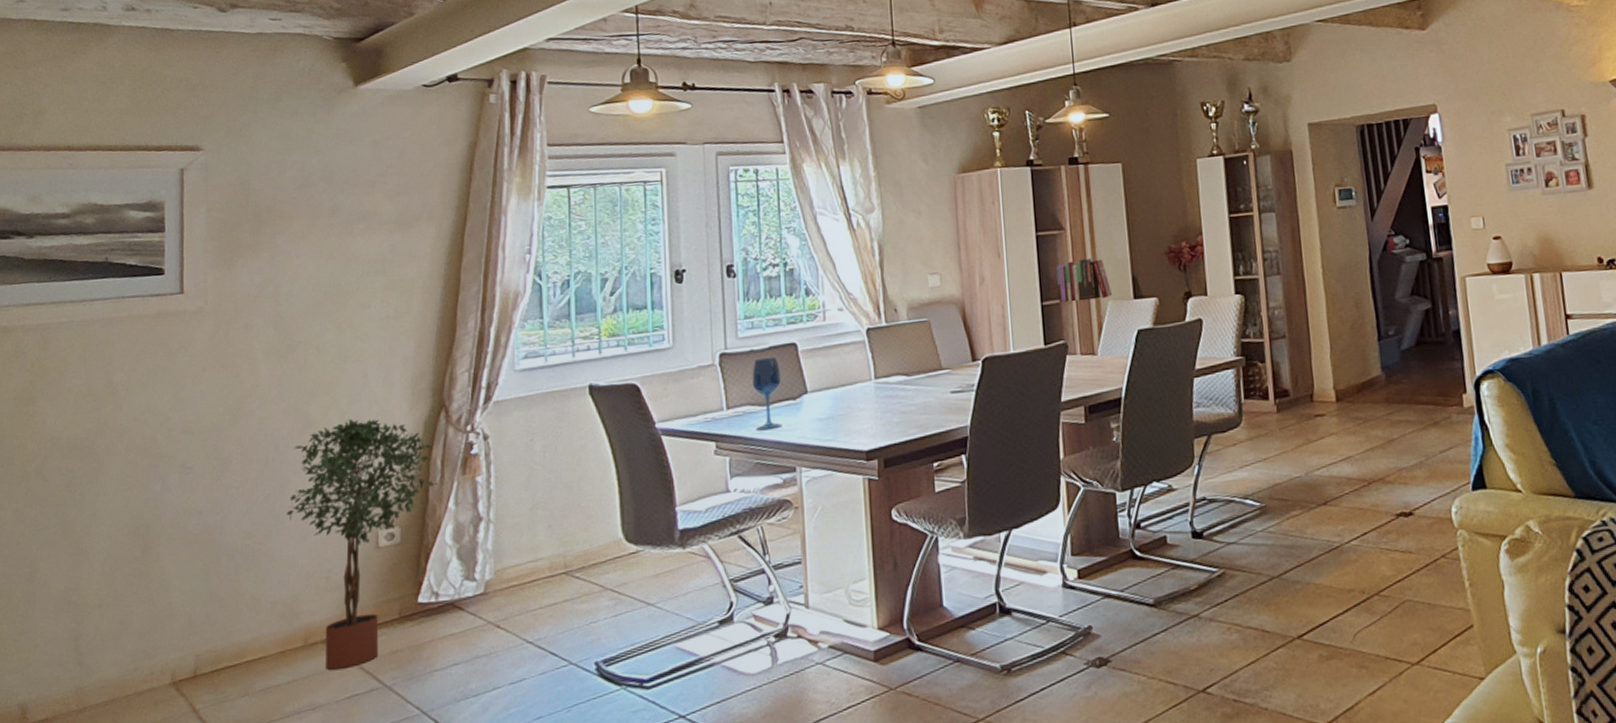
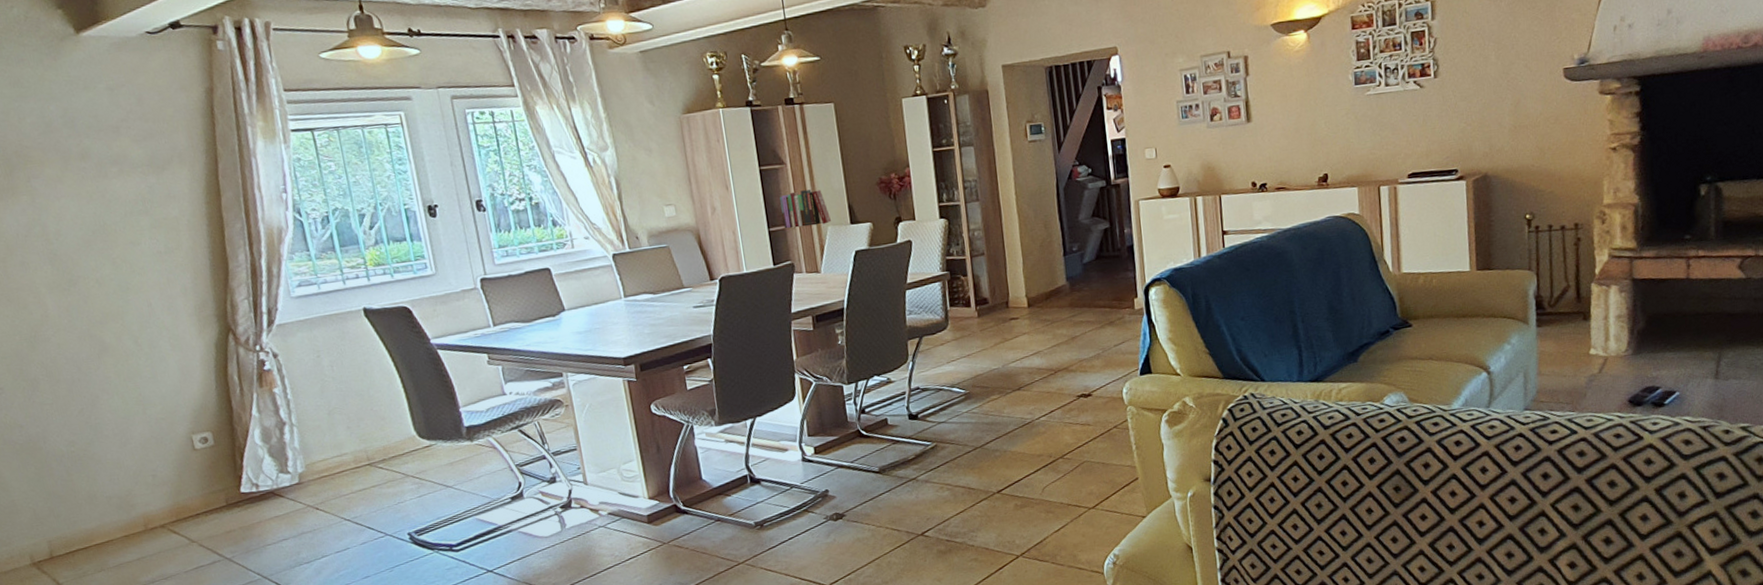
potted tree: present [286,419,438,670] -> none [96,342,239,548]
wineglass: present [752,357,782,431] -> none [512,280,545,344]

